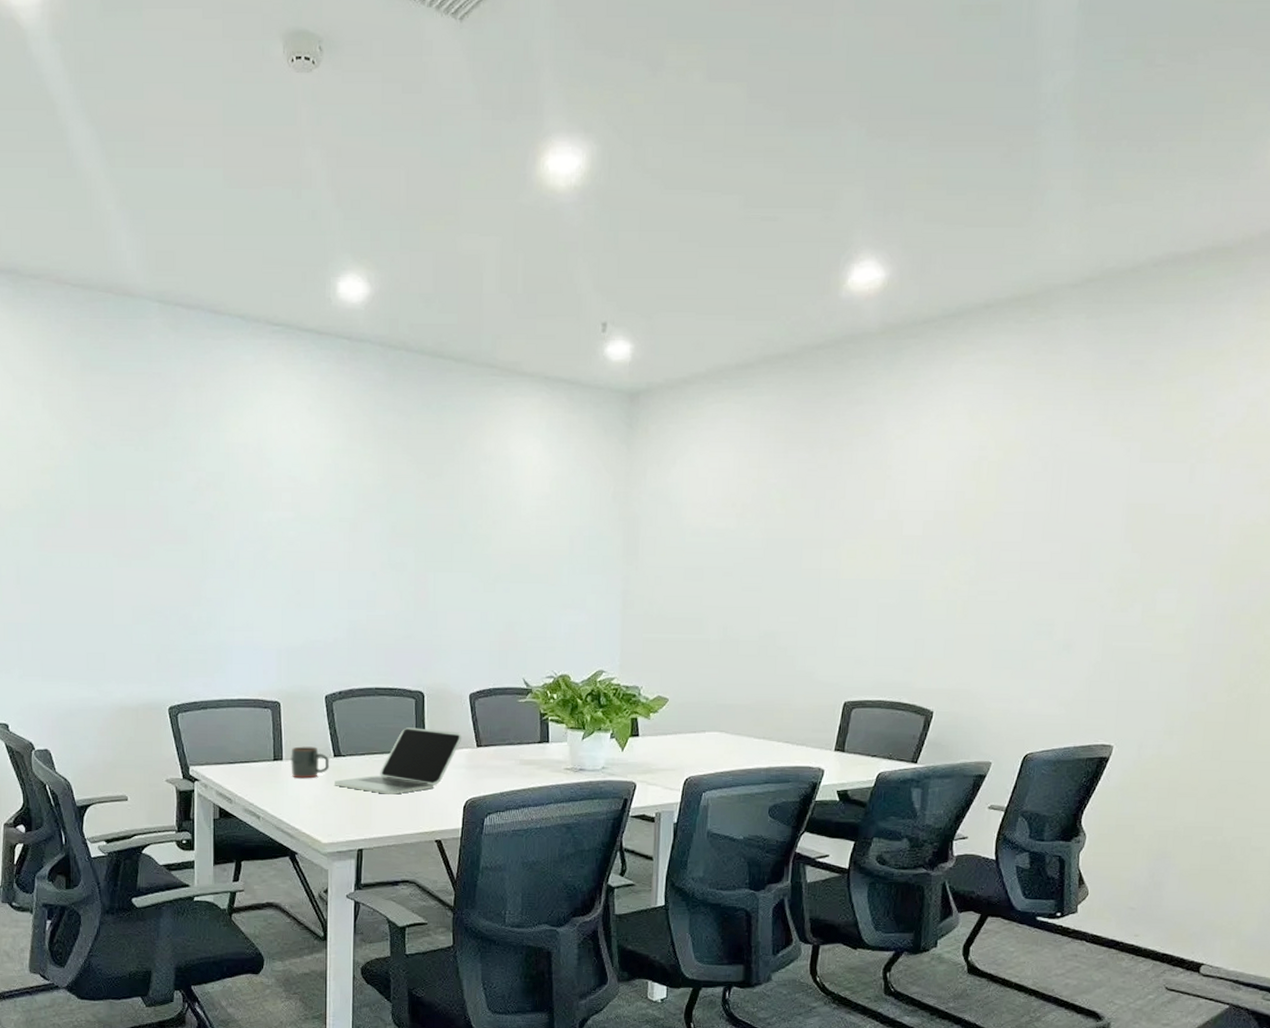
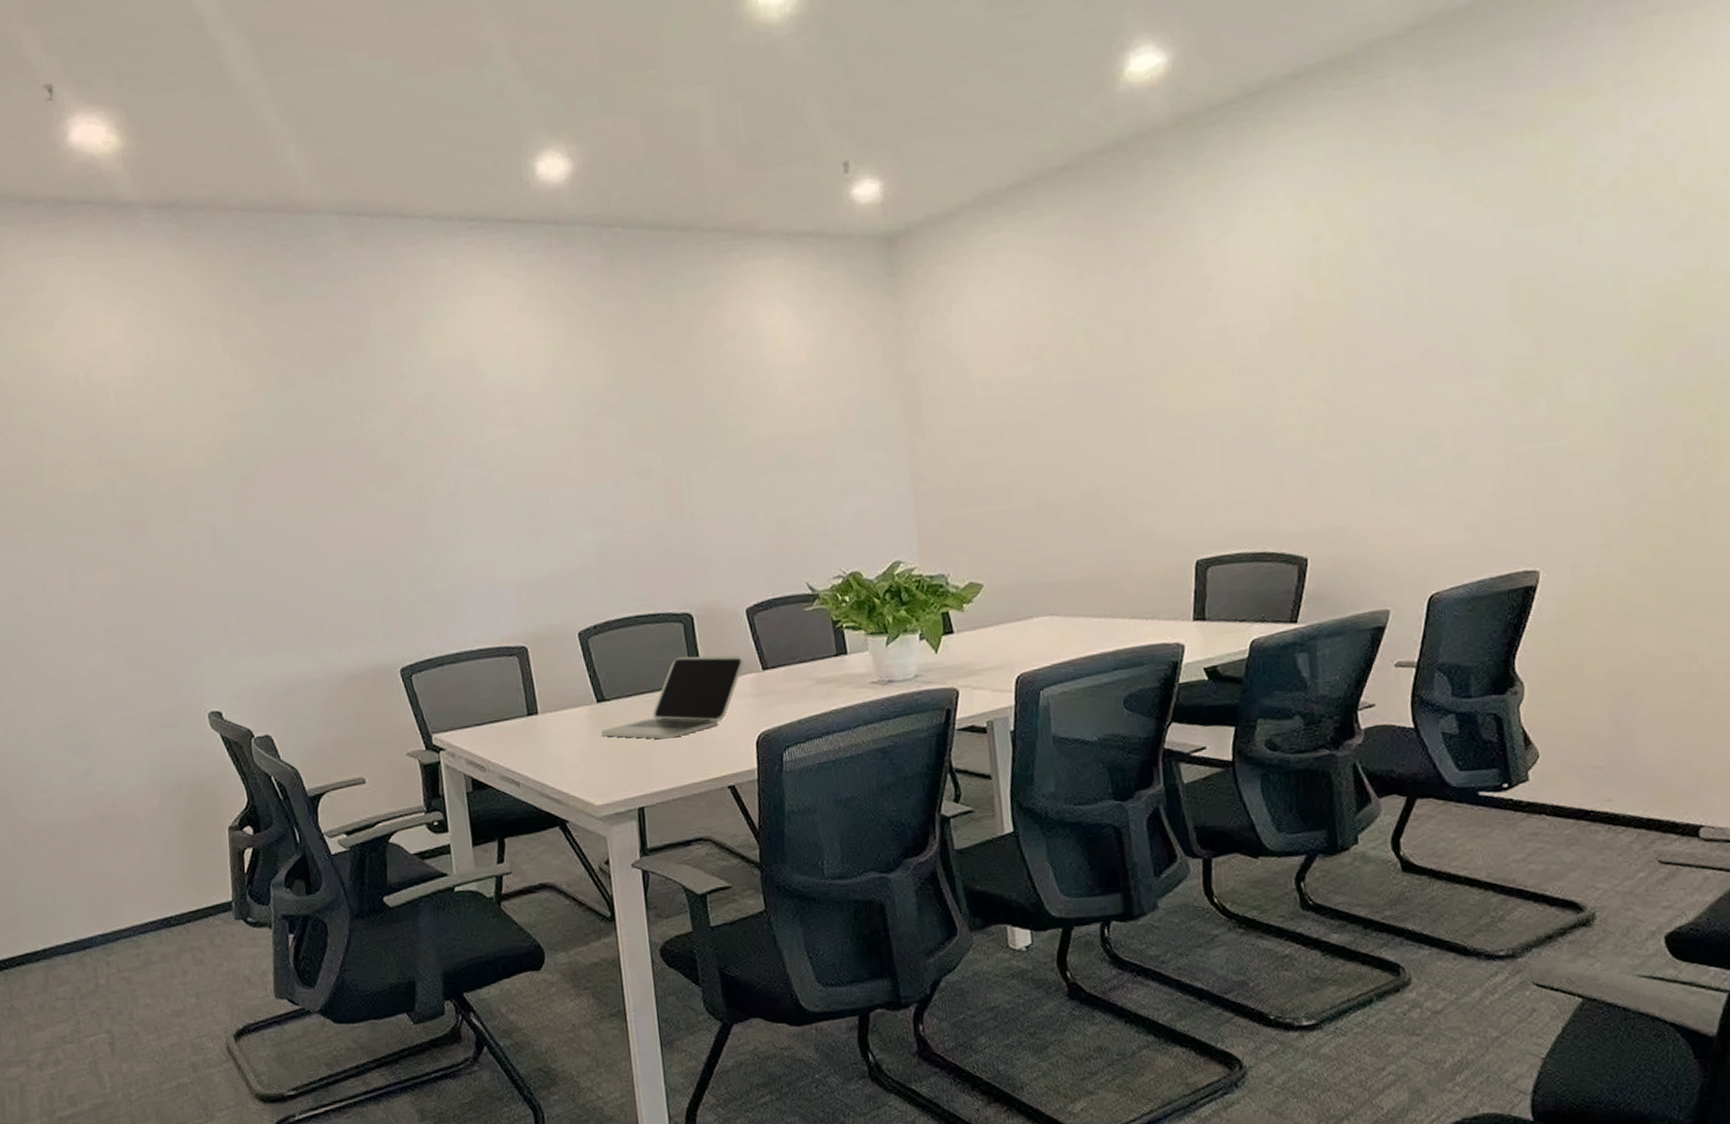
mug: present [290,746,329,778] -> none [546,693,593,732]

